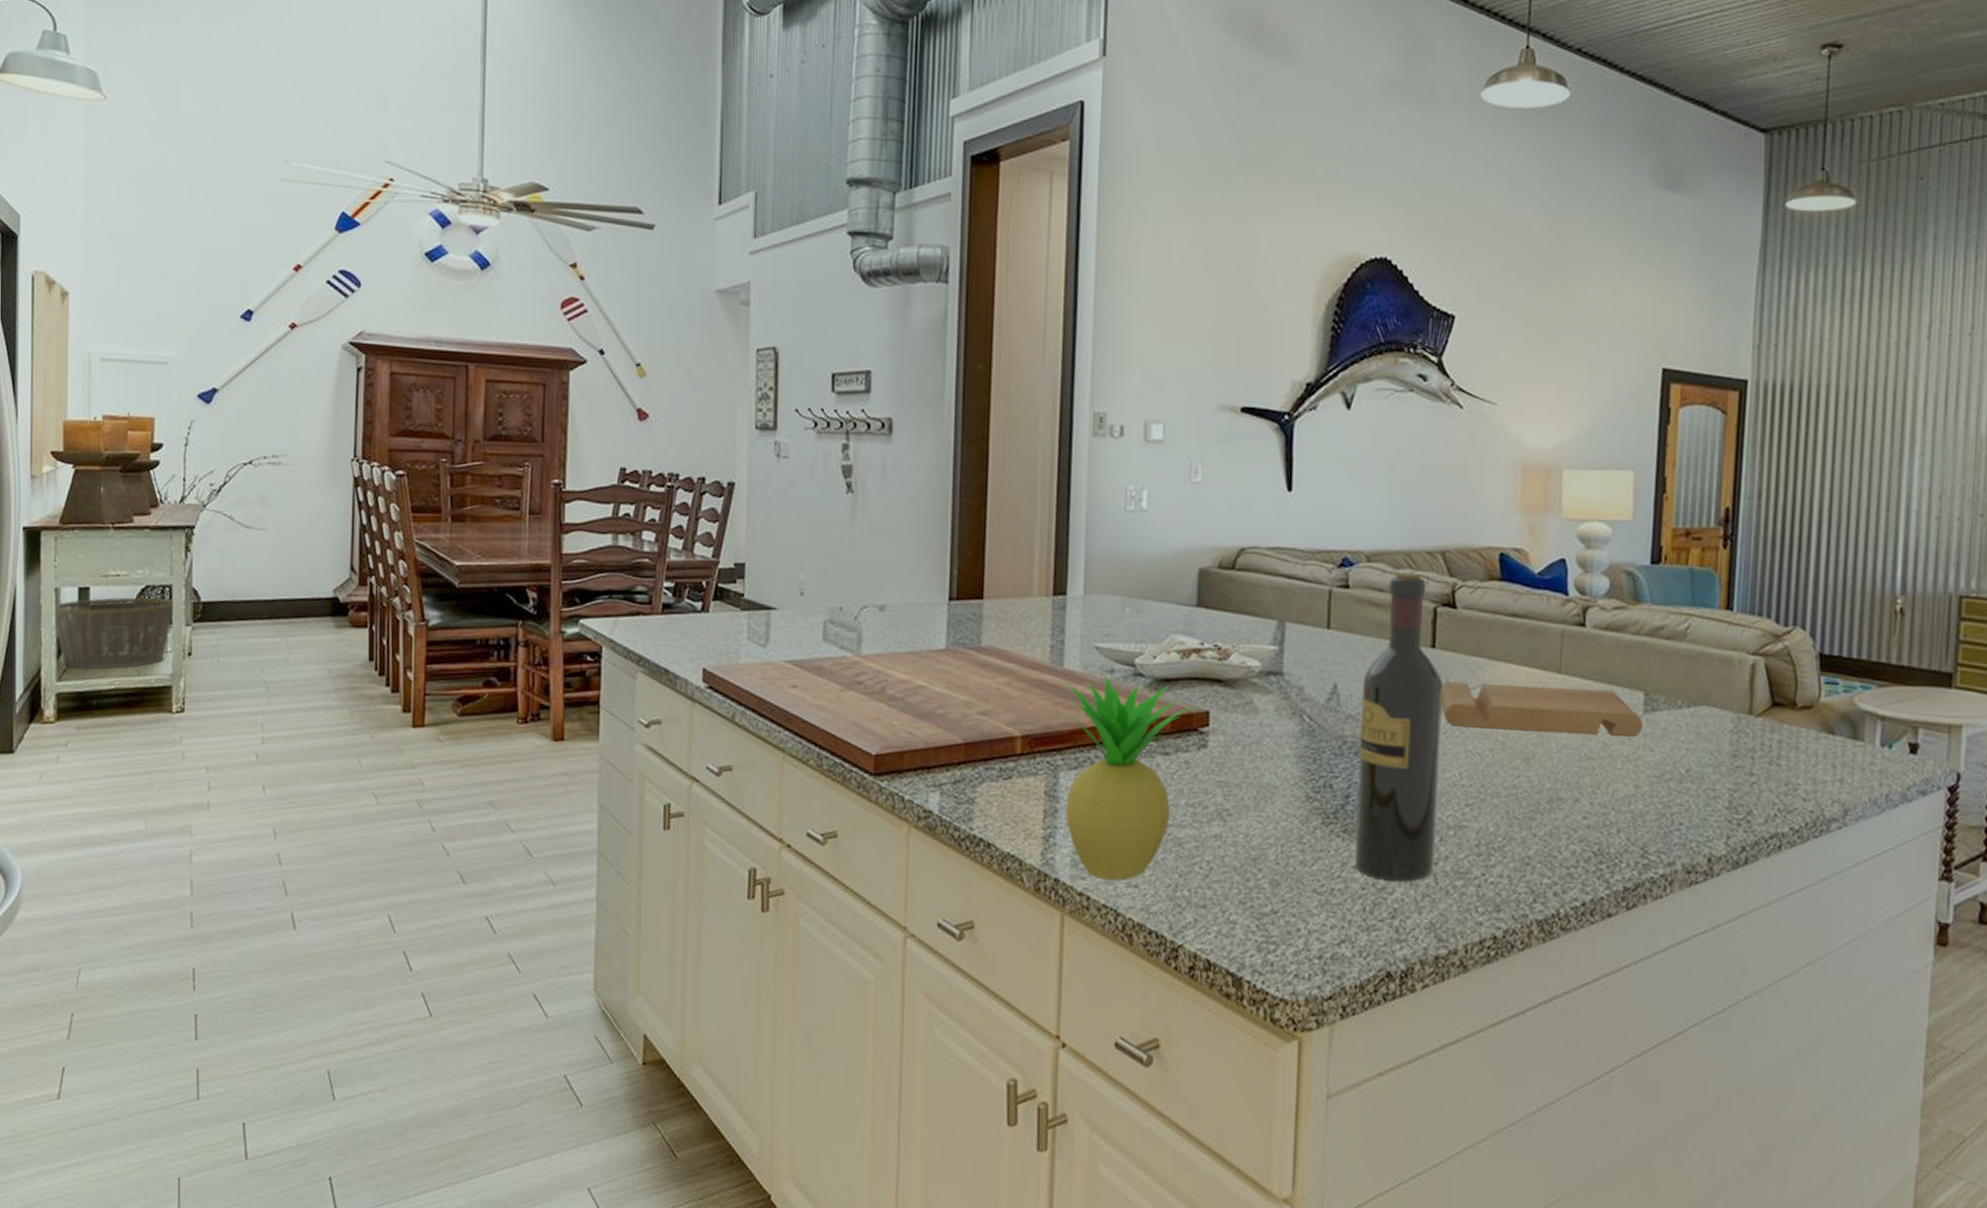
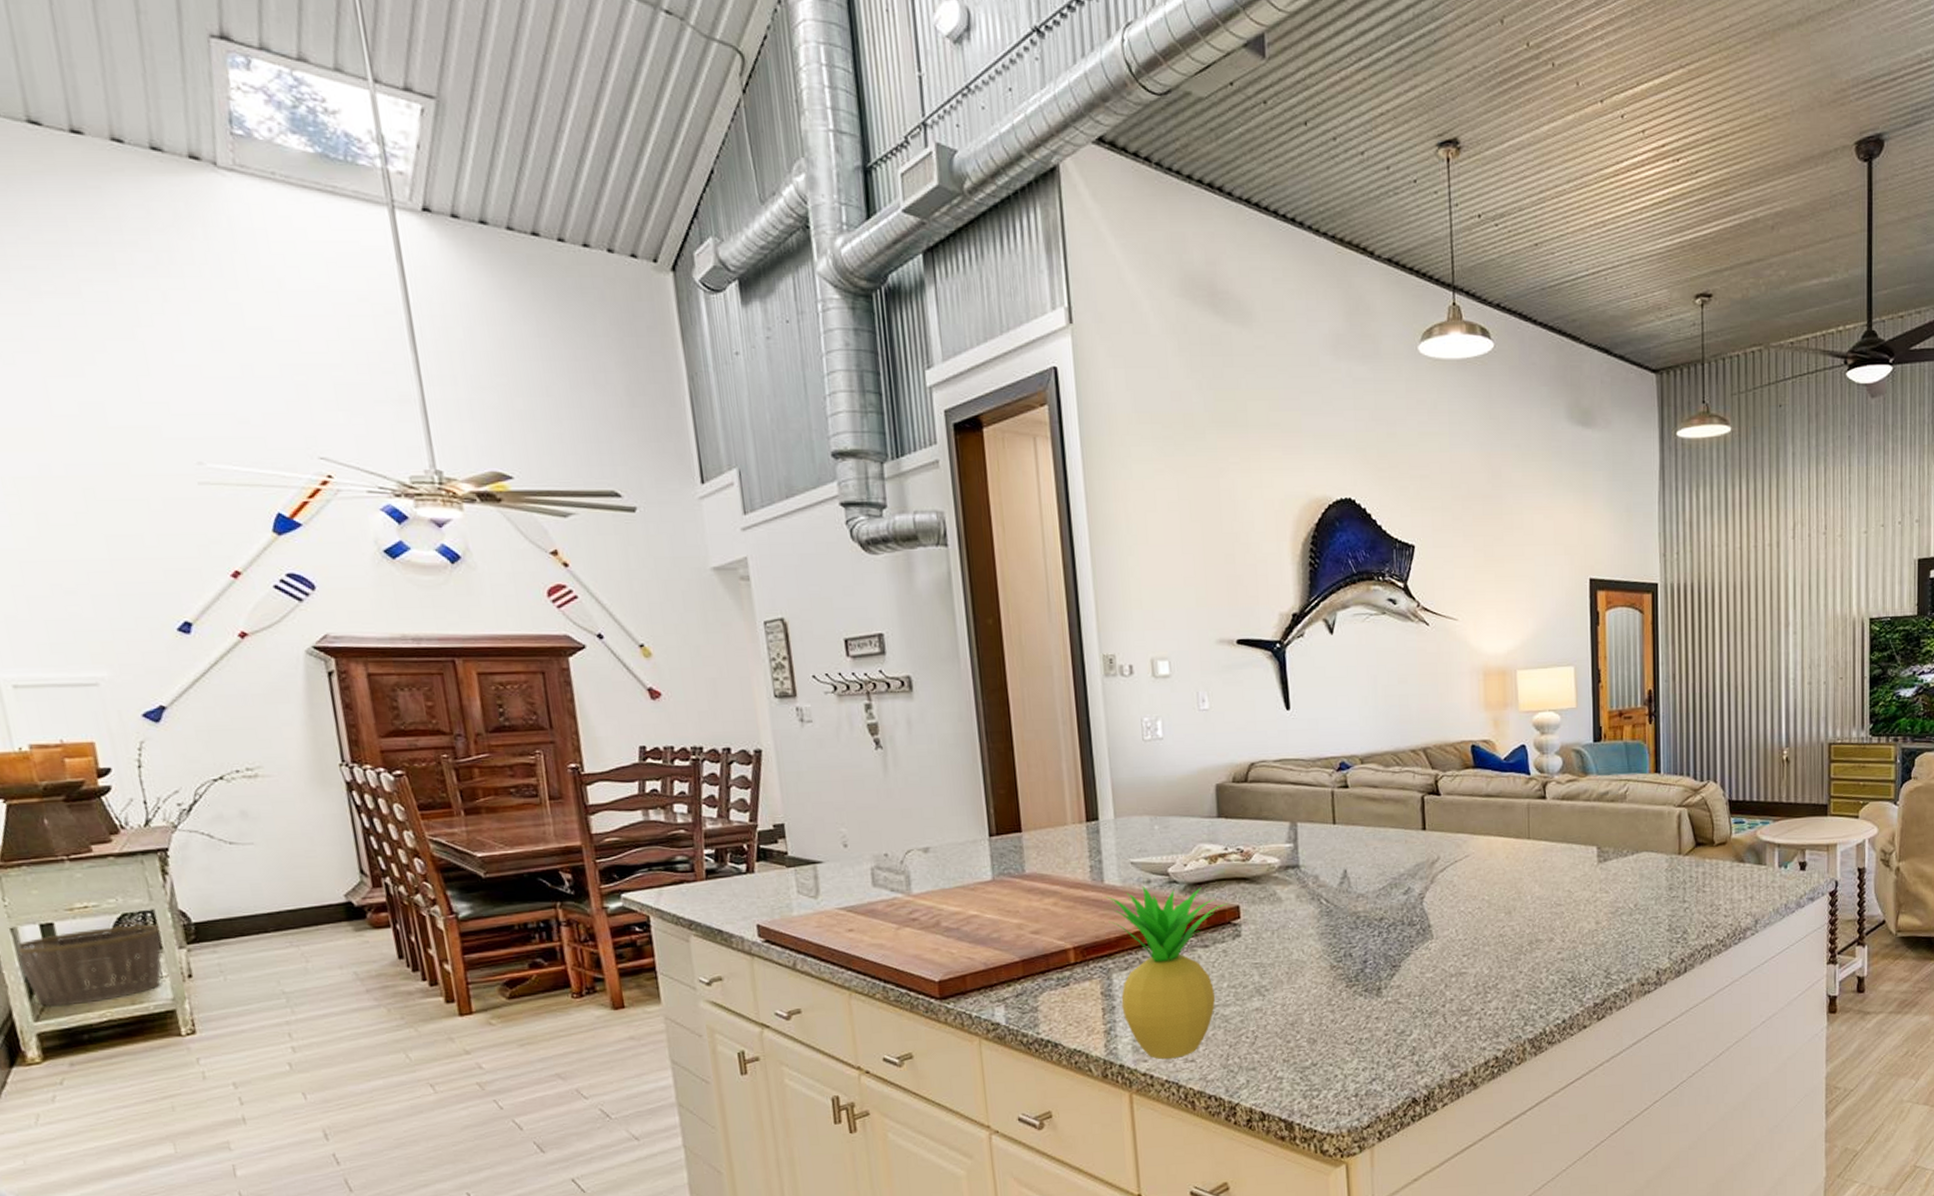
wine bottle: present [1355,573,1443,882] -> none [1368,770,1442,1025]
cutting board: present [1441,682,1643,737] -> none [1434,848,1598,893]

